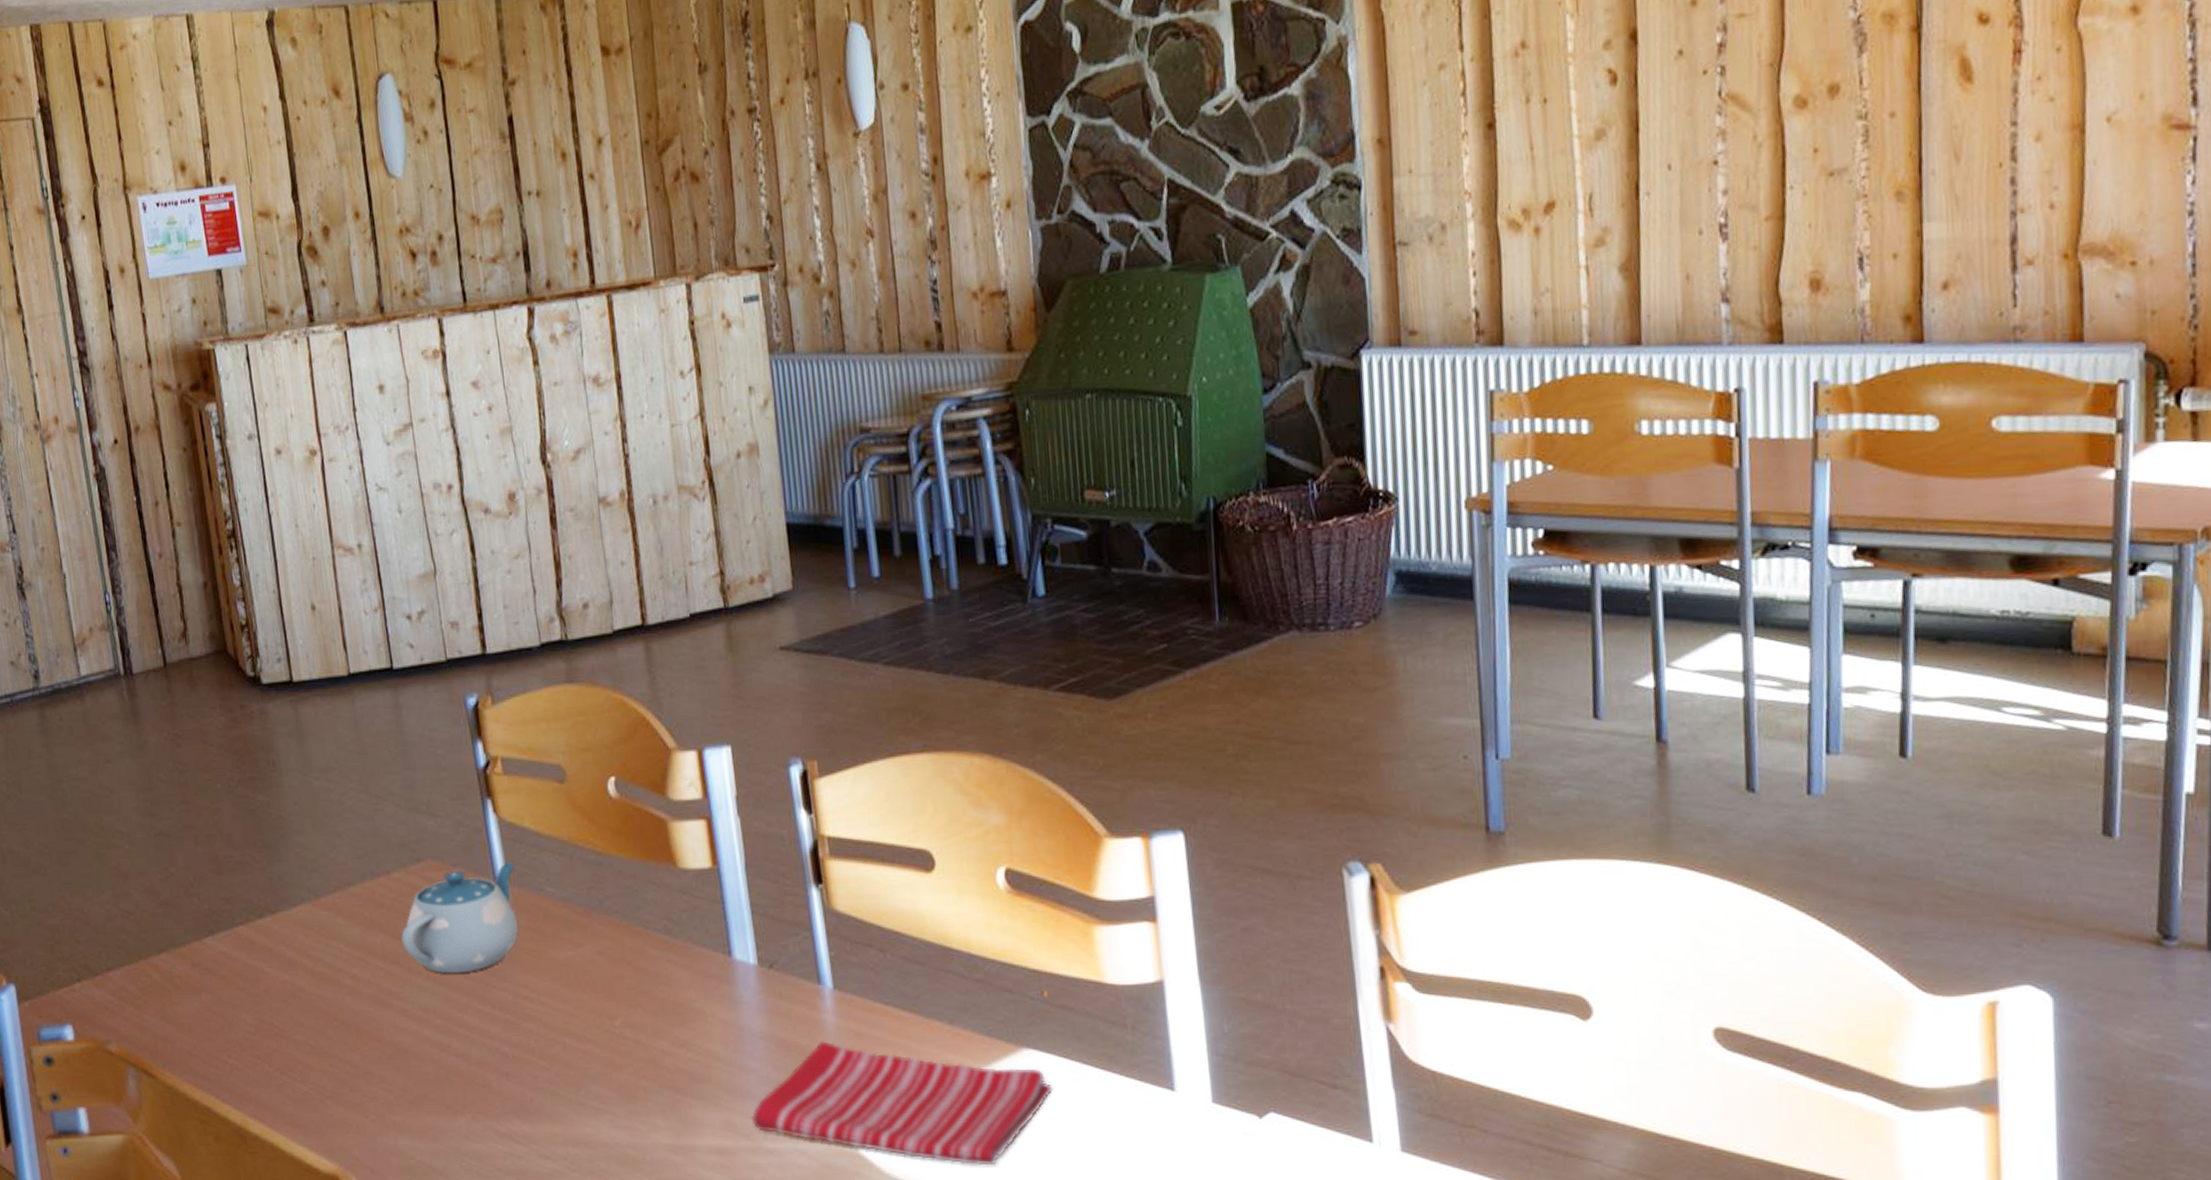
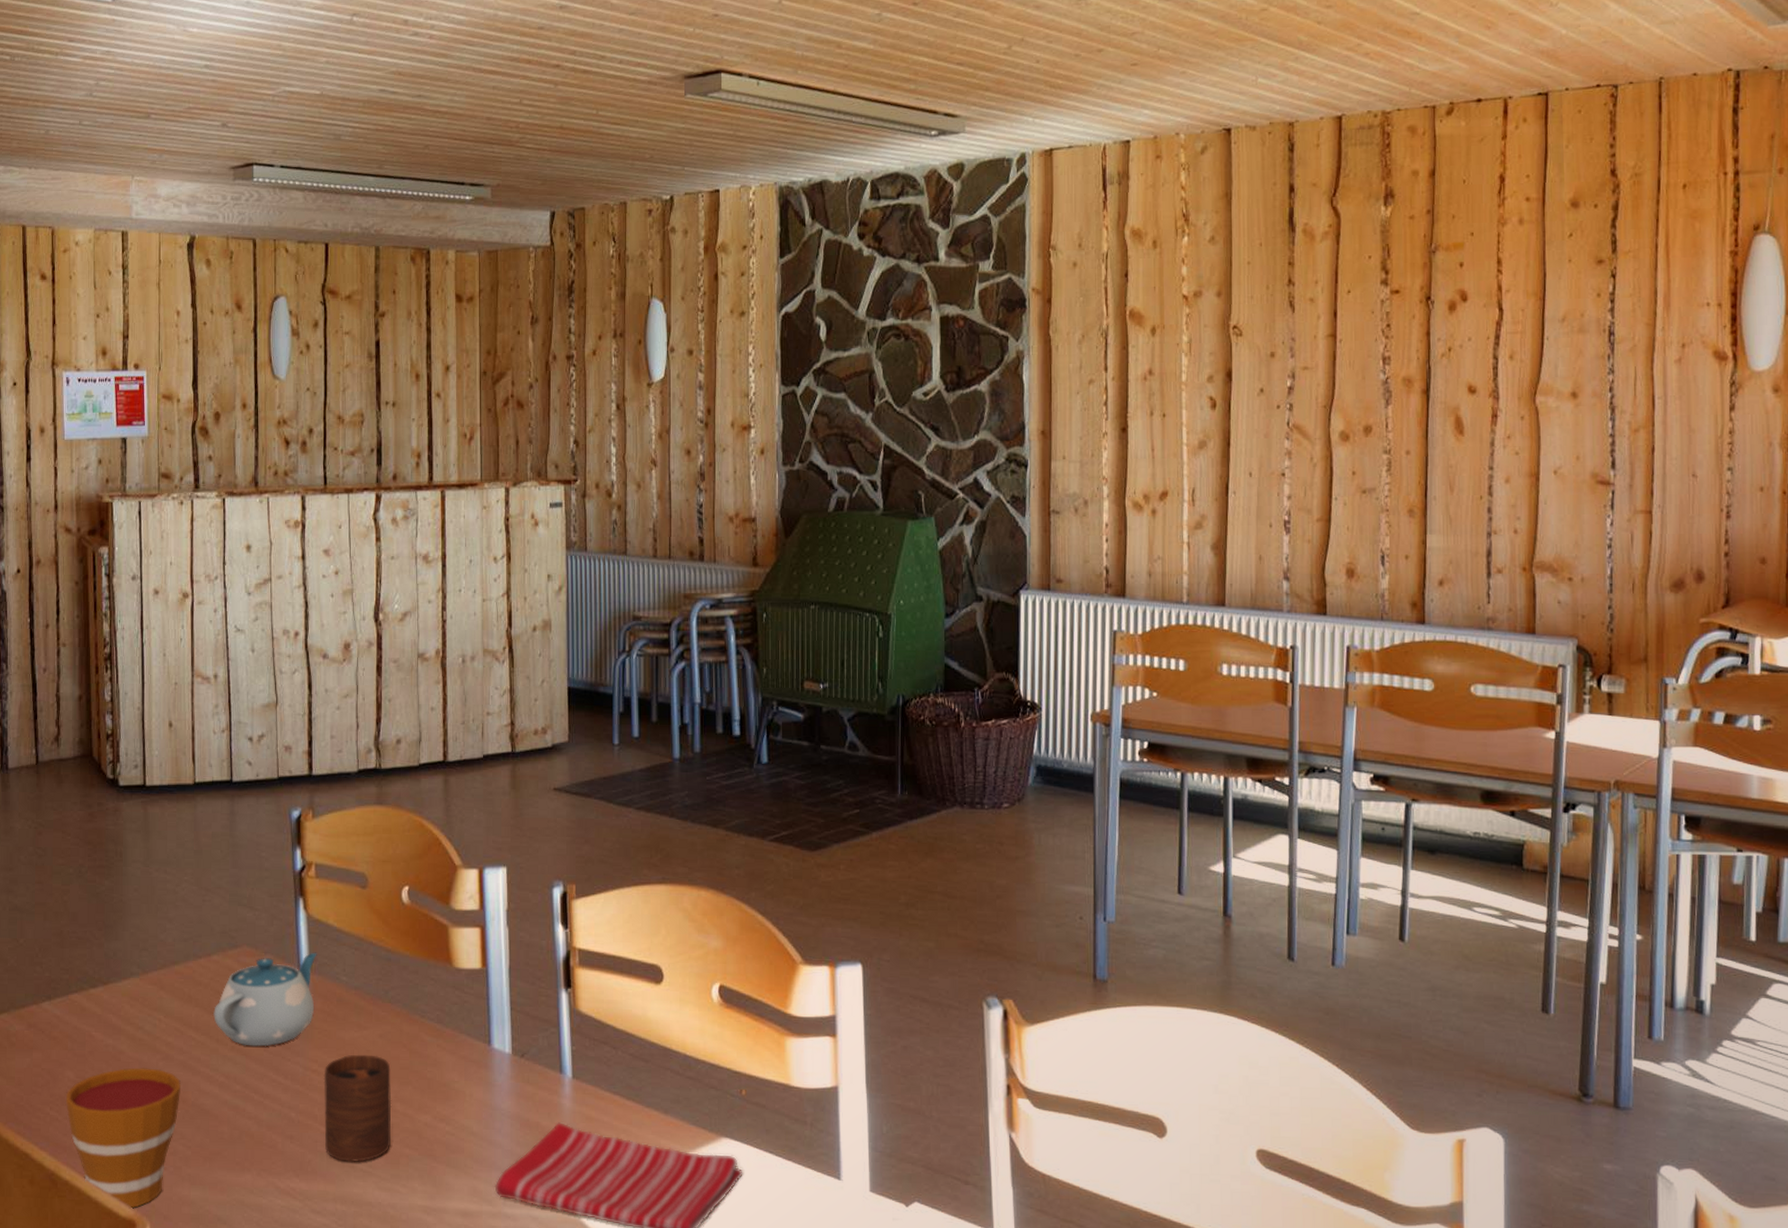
cup: none [243,1004,374,1163] -> present [65,1067,181,1209]
cup: none [537,975,624,1100] -> present [323,1054,392,1163]

